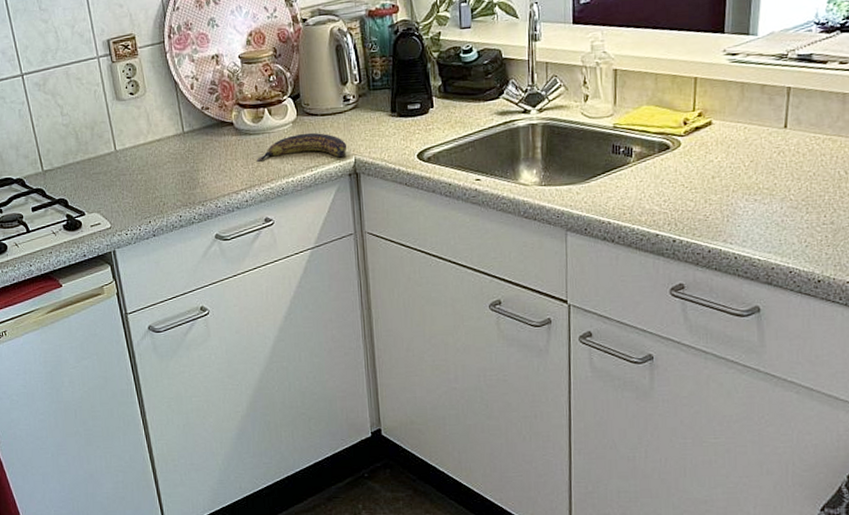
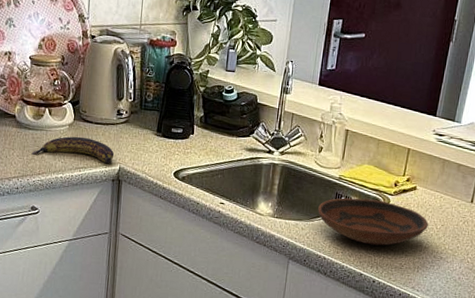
bowl: none [593,144,733,199] -> present [318,198,428,246]

